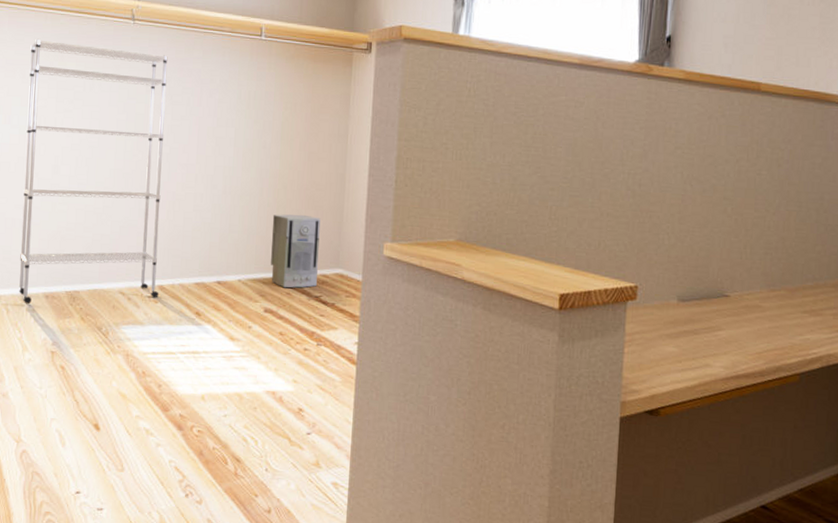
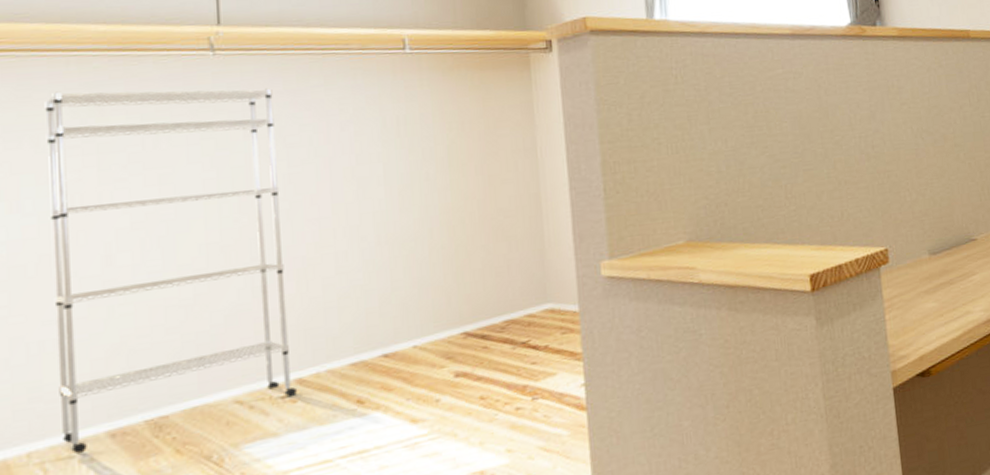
air purifier: present [271,214,321,288] -> none [450,249,522,342]

